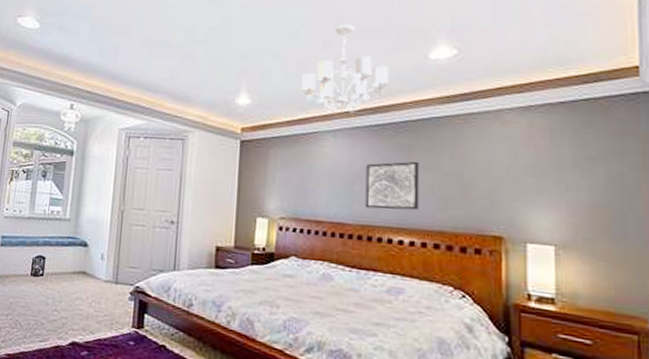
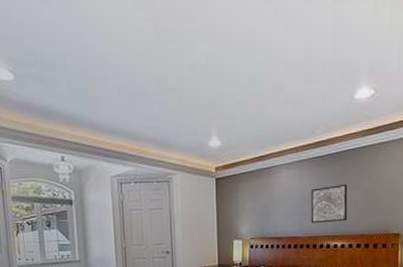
chandelier: present [301,24,389,114] -> none [260,69,326,150]

